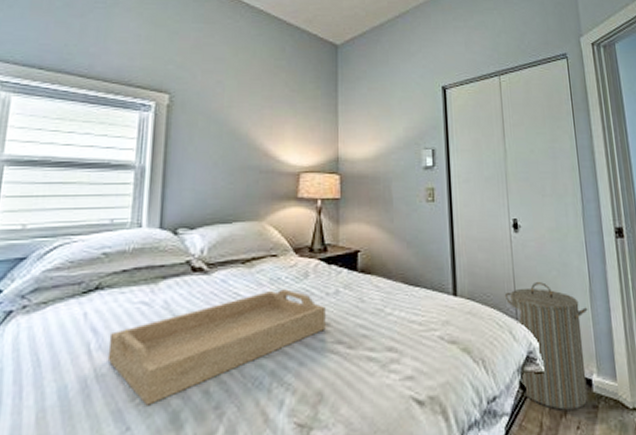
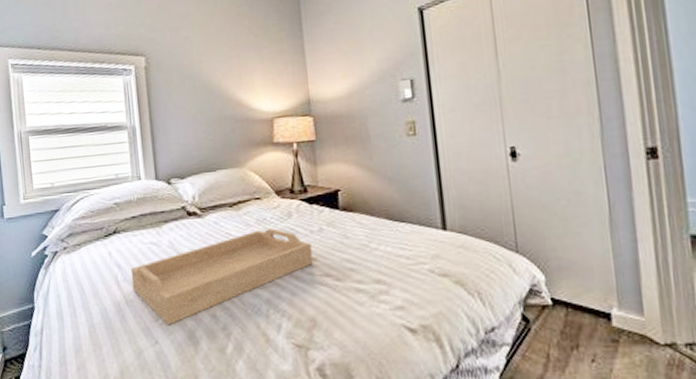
laundry hamper: present [504,282,588,410] -> none [501,213,607,343]

